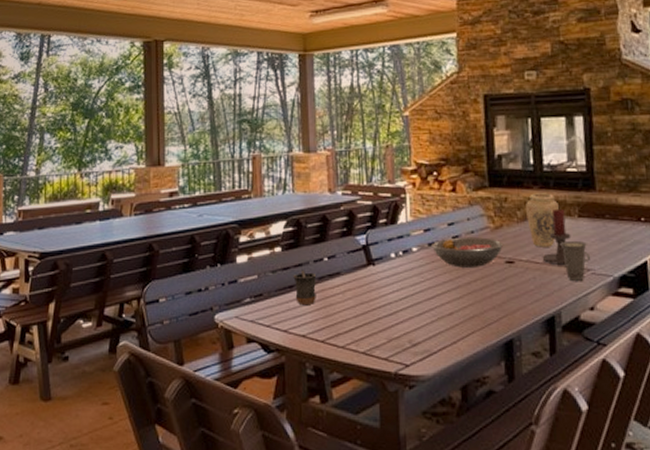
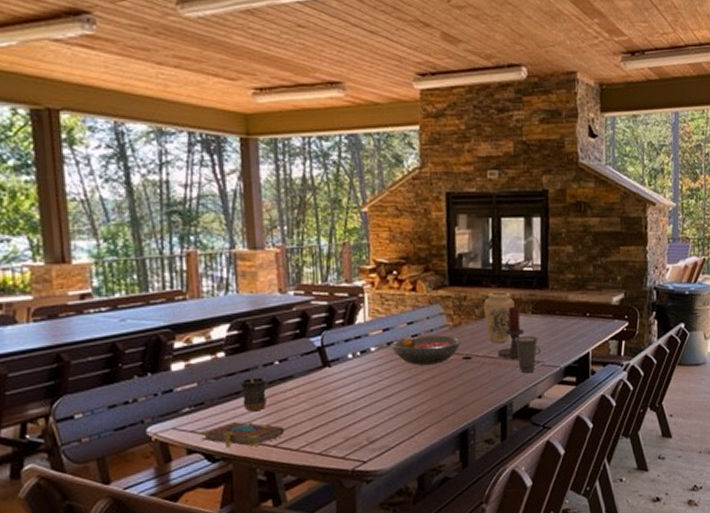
book: none [258,315,332,340] -> present [200,421,284,447]

